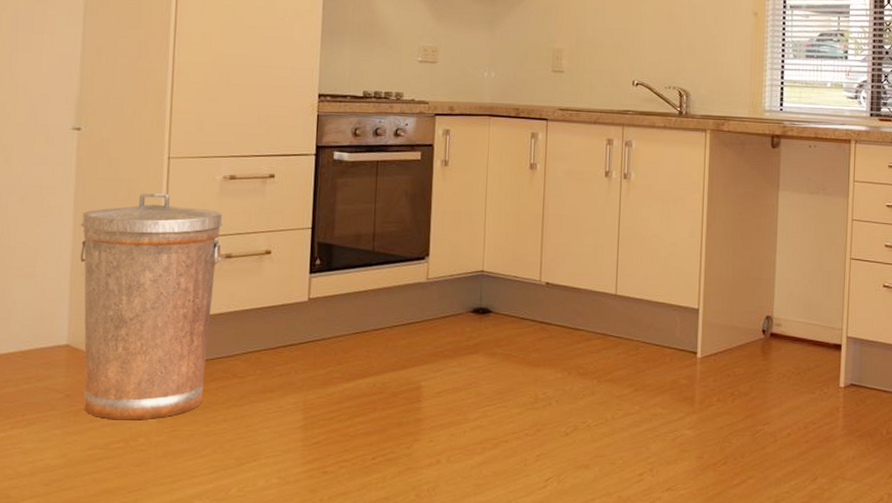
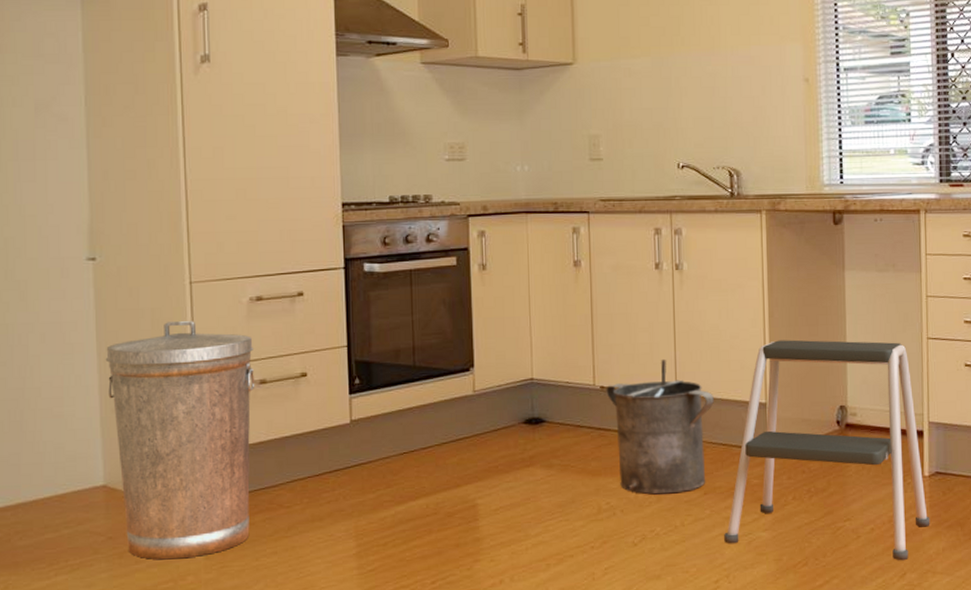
bucket: none [551,262,650,388] -> present [606,360,714,495]
step stool: none [651,251,843,466] -> present [724,339,930,561]

